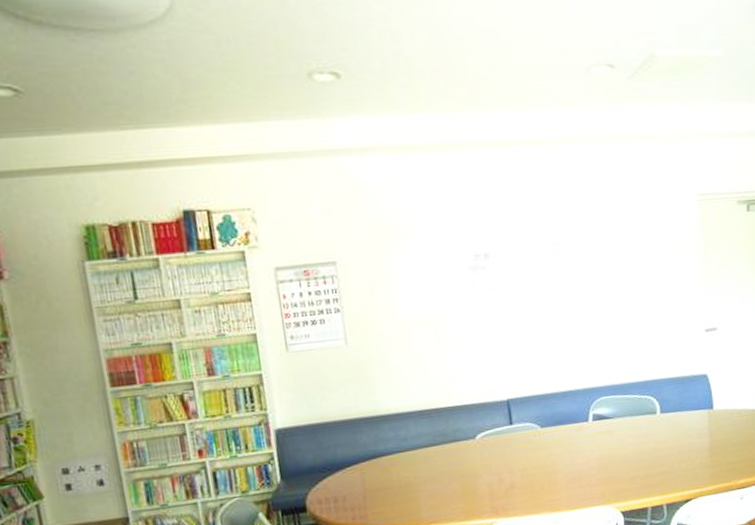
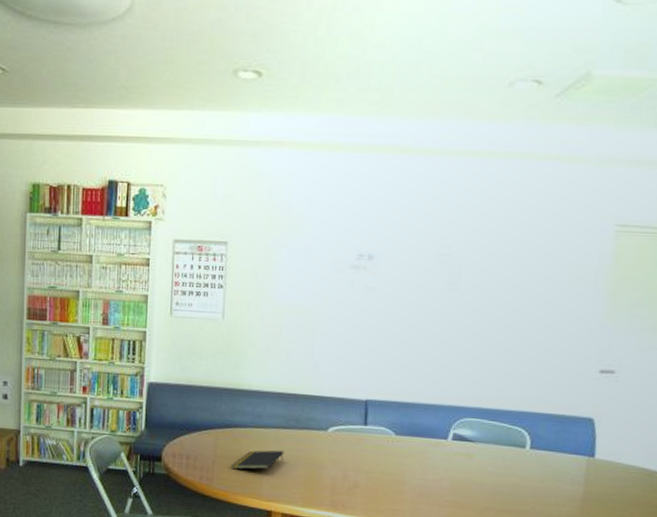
notepad: none [384,469,437,501] -> present [232,450,284,470]

